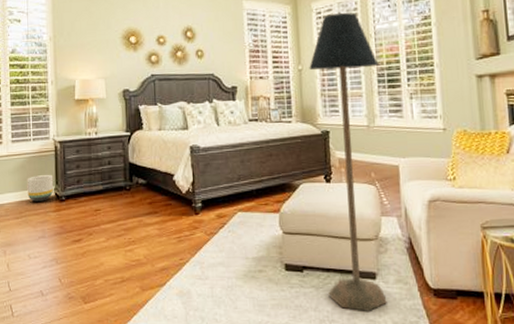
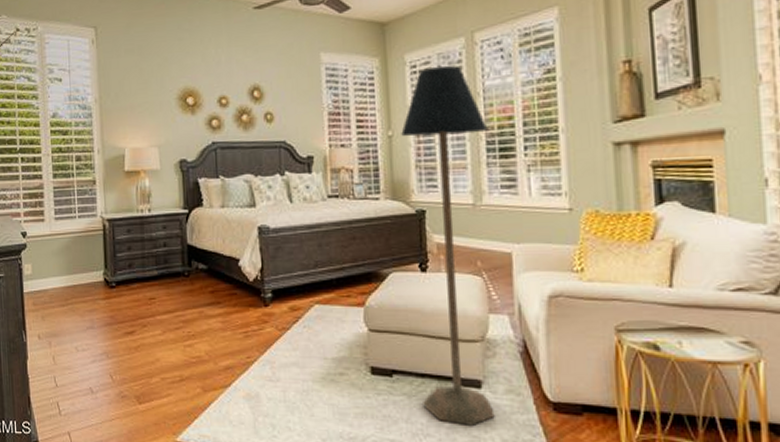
planter: present [27,174,54,202] -> none [72,256,103,287]

